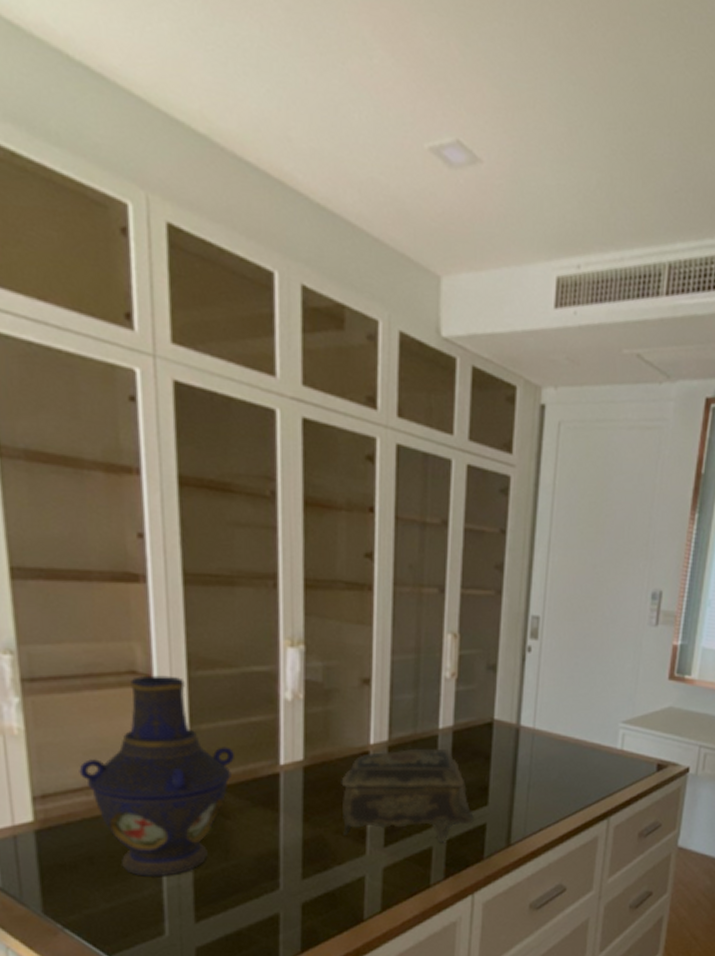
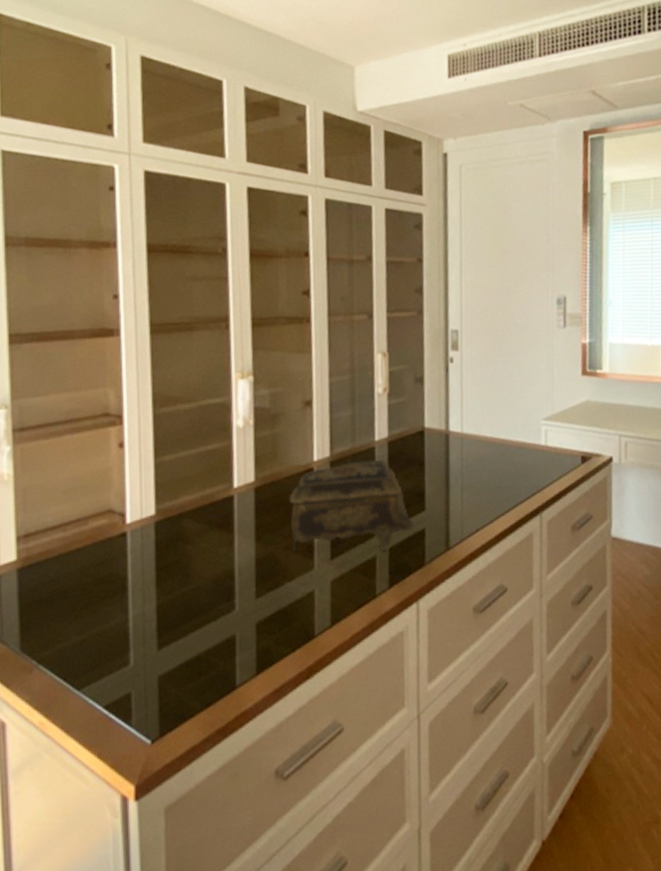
vase: present [79,675,234,878] -> none [58,414,193,607]

